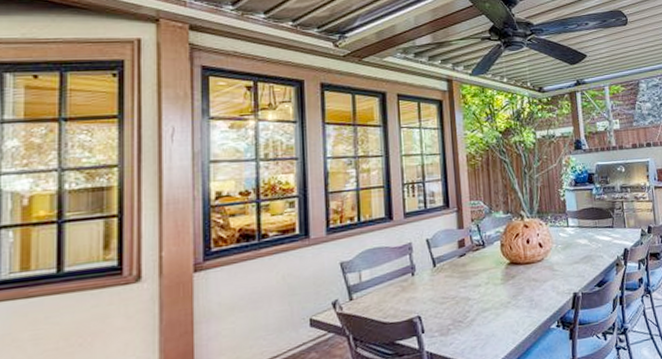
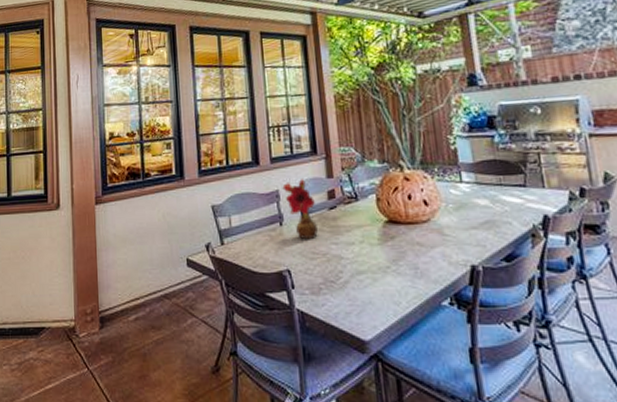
flower: none [415,230,448,286] -> present [282,177,318,239]

